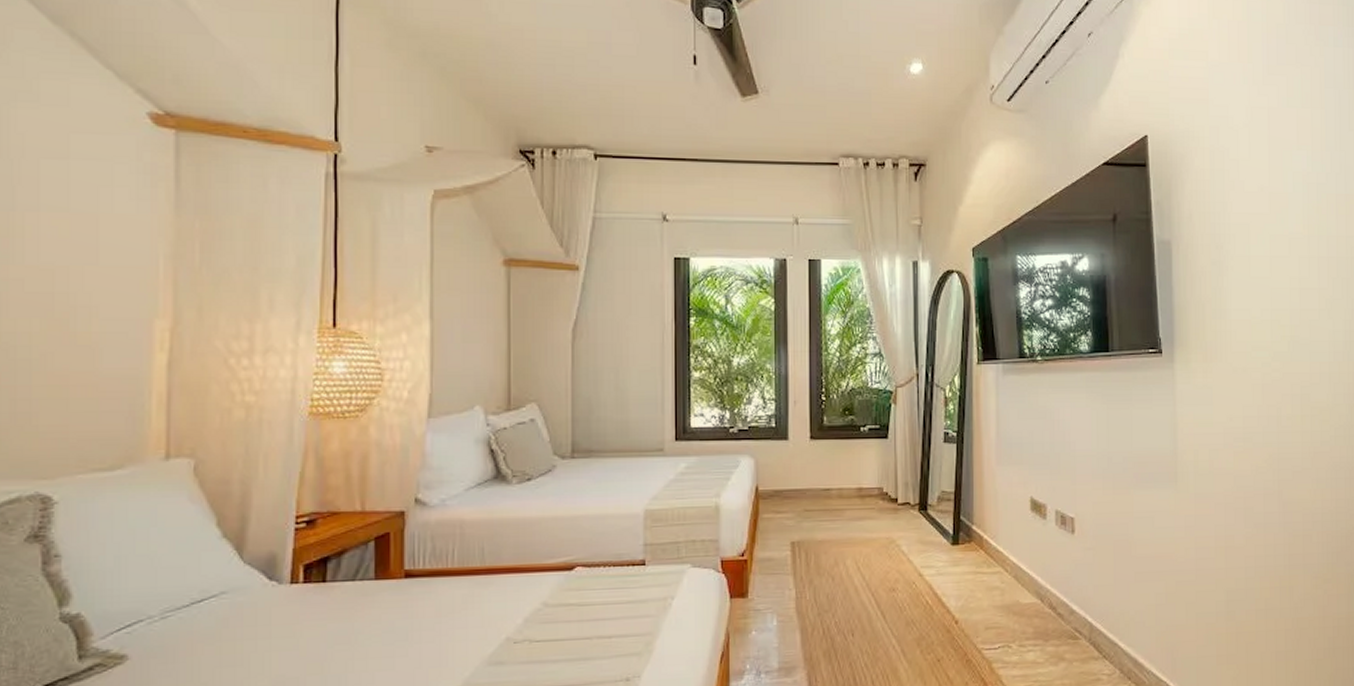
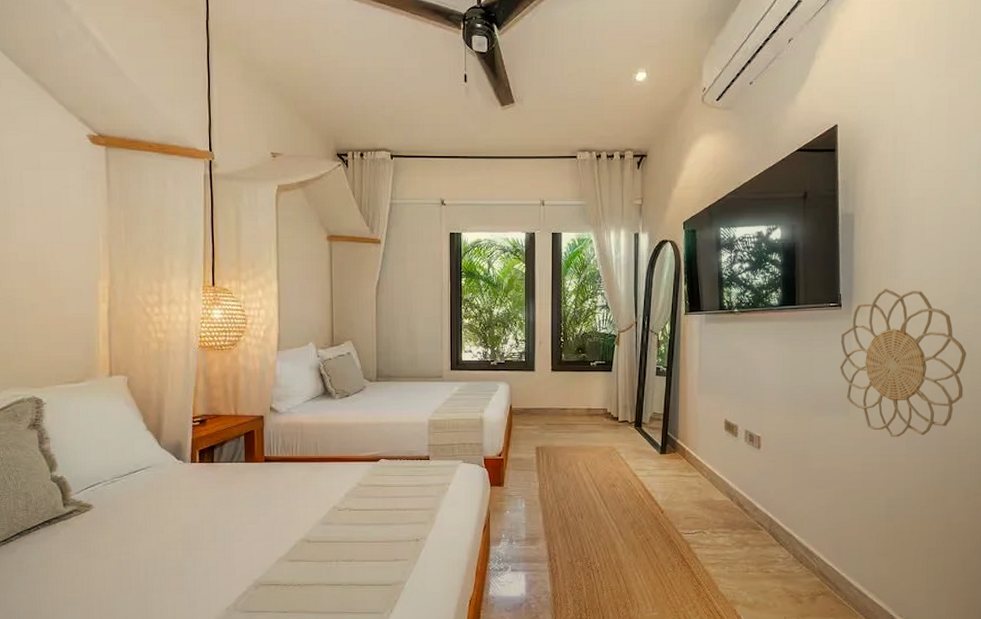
decorative wall piece: none [1163,331,1304,513] -> present [839,289,966,437]

